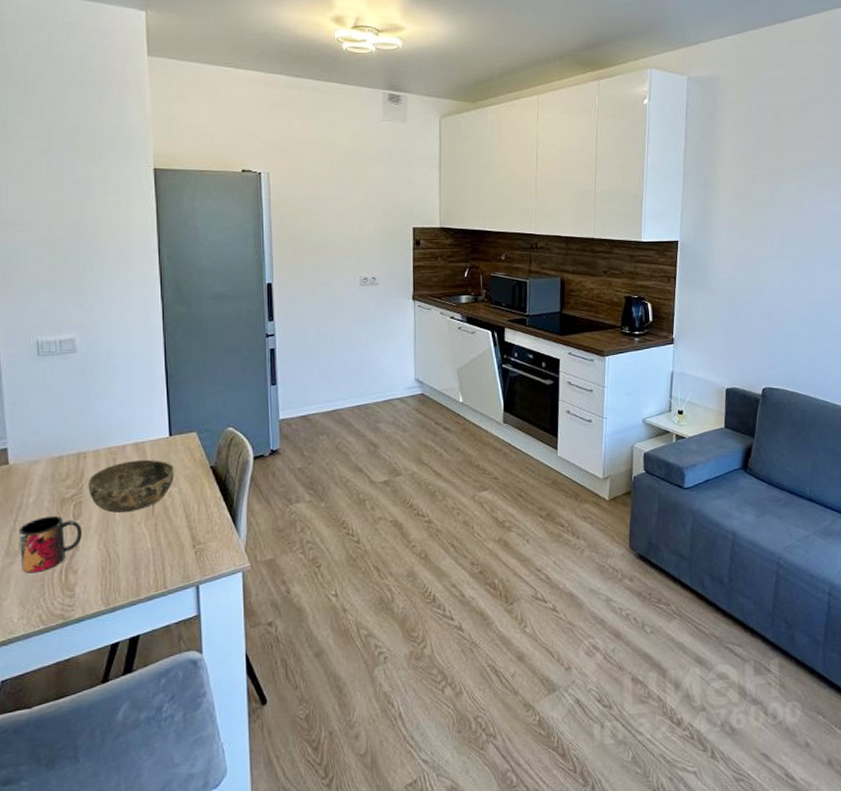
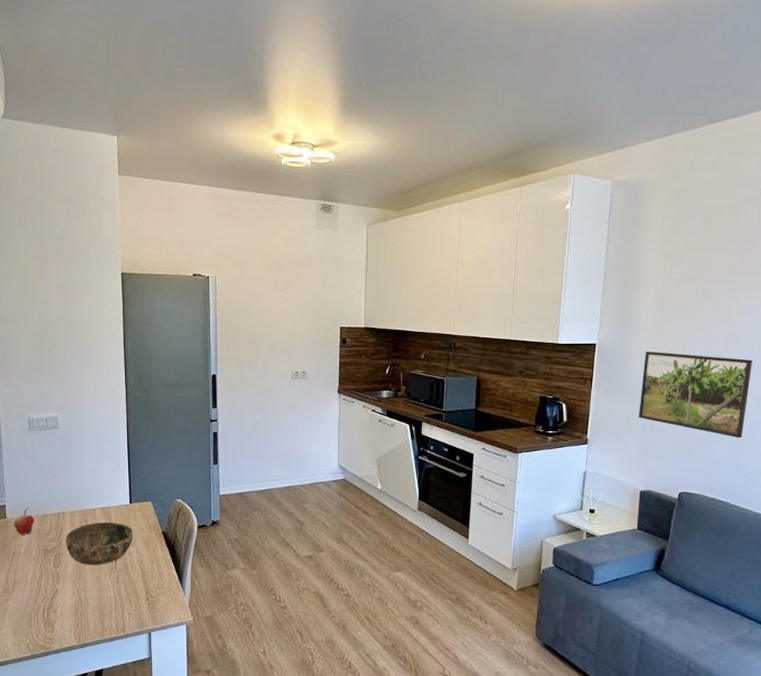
mug: present [18,515,82,574] -> none [13,563,60,609]
fruit: none [19,448,47,483] -> present [14,507,35,535]
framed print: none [721,248,825,332] -> present [638,352,753,439]

